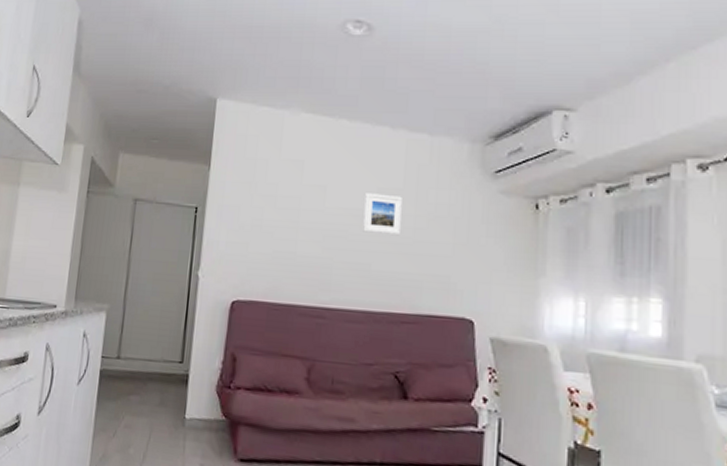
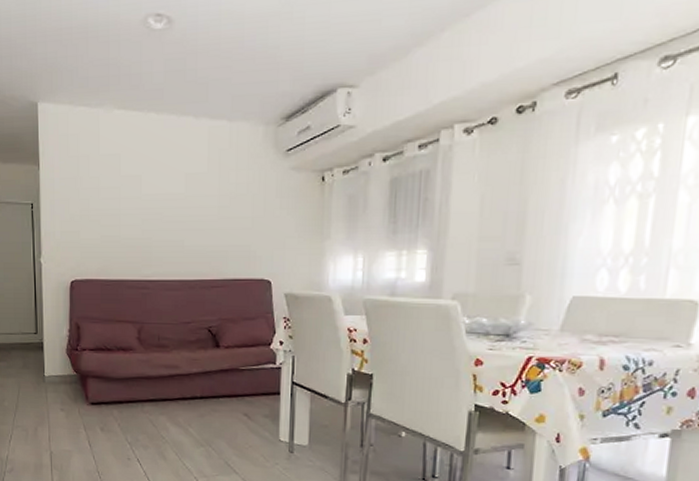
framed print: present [363,193,402,236] -> none [175,178,208,215]

